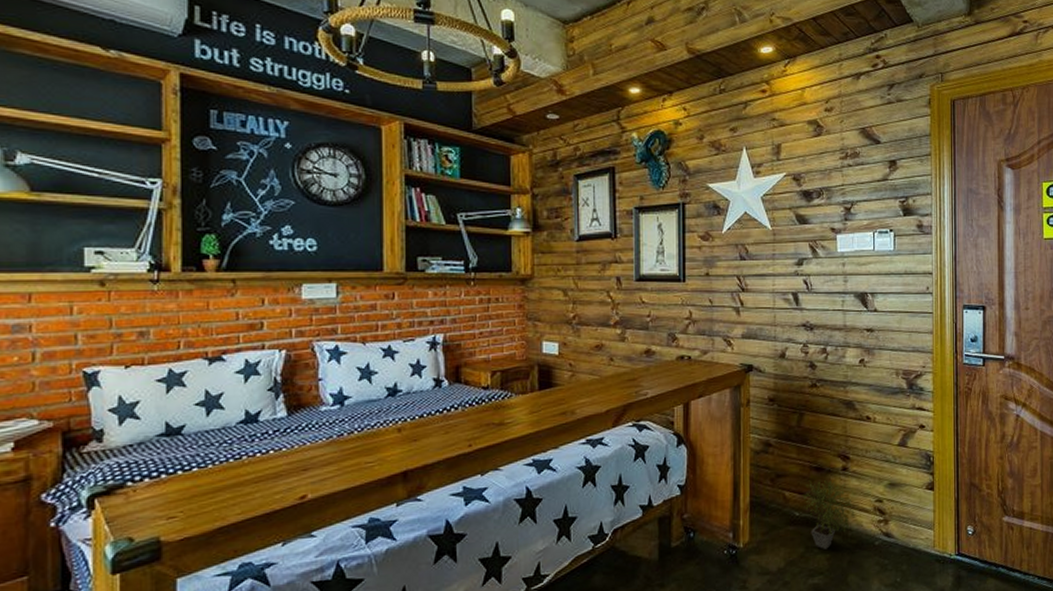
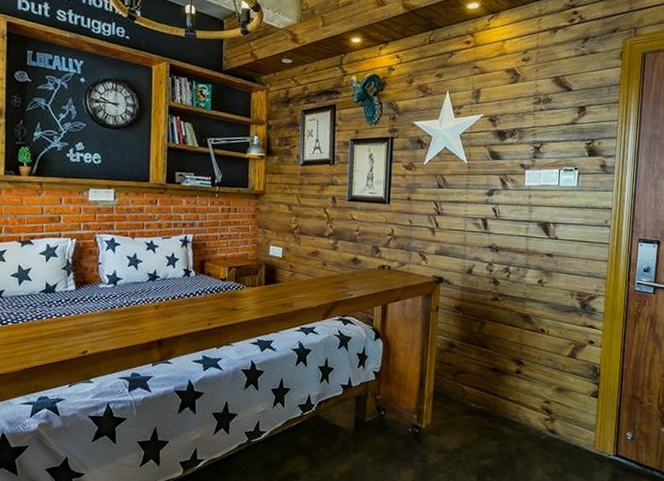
potted plant: present [801,479,855,549] -> none [478,378,525,437]

